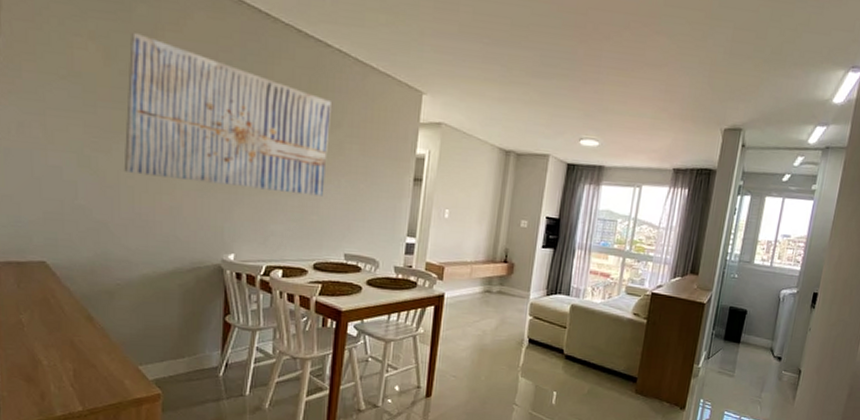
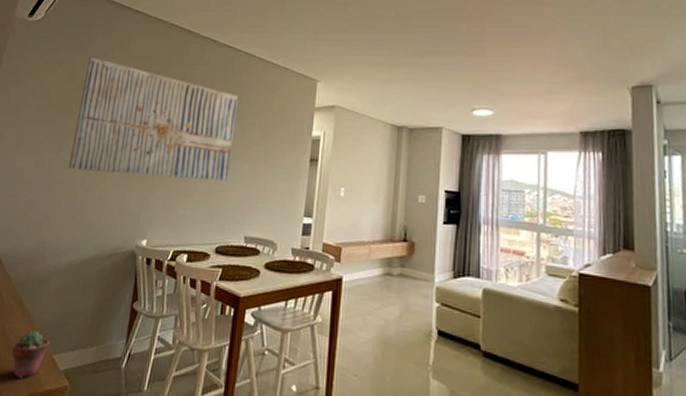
potted succulent: none [88,343,133,390] -> present [11,330,51,379]

